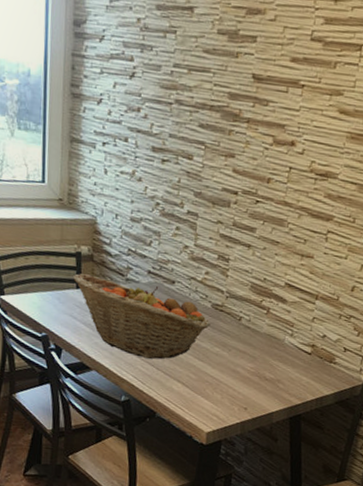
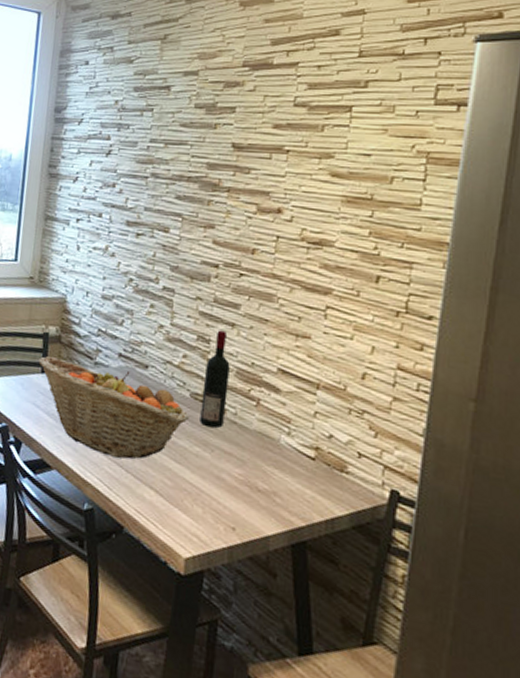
wine bottle: none [219,250,246,332] -> present [200,330,230,428]

